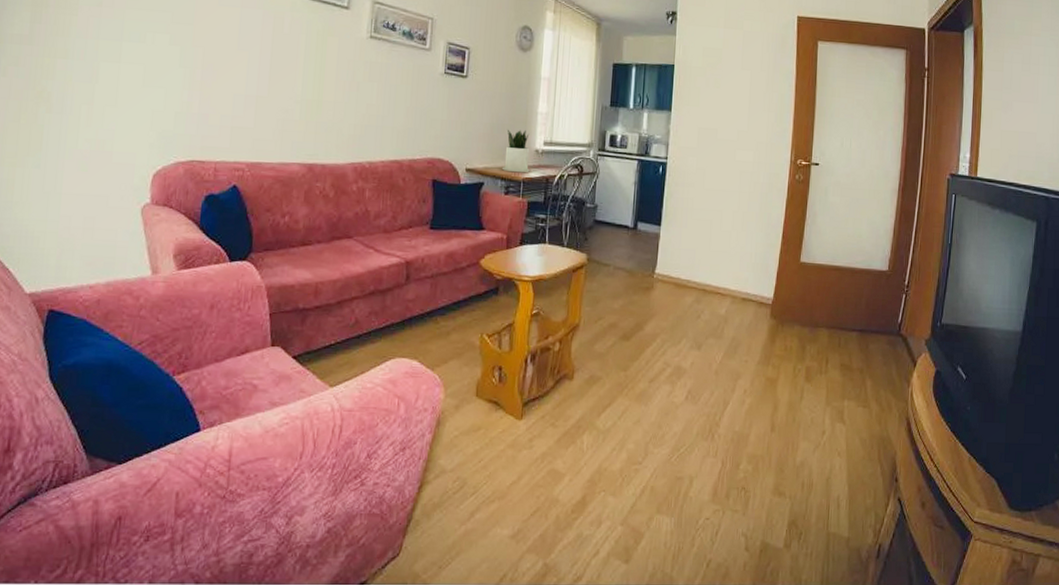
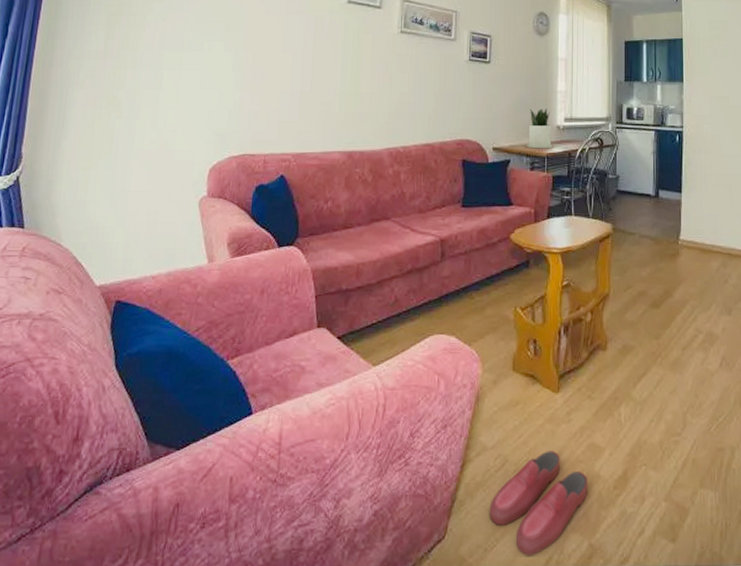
slippers: none [445,475,546,573] -> present [489,451,587,556]

